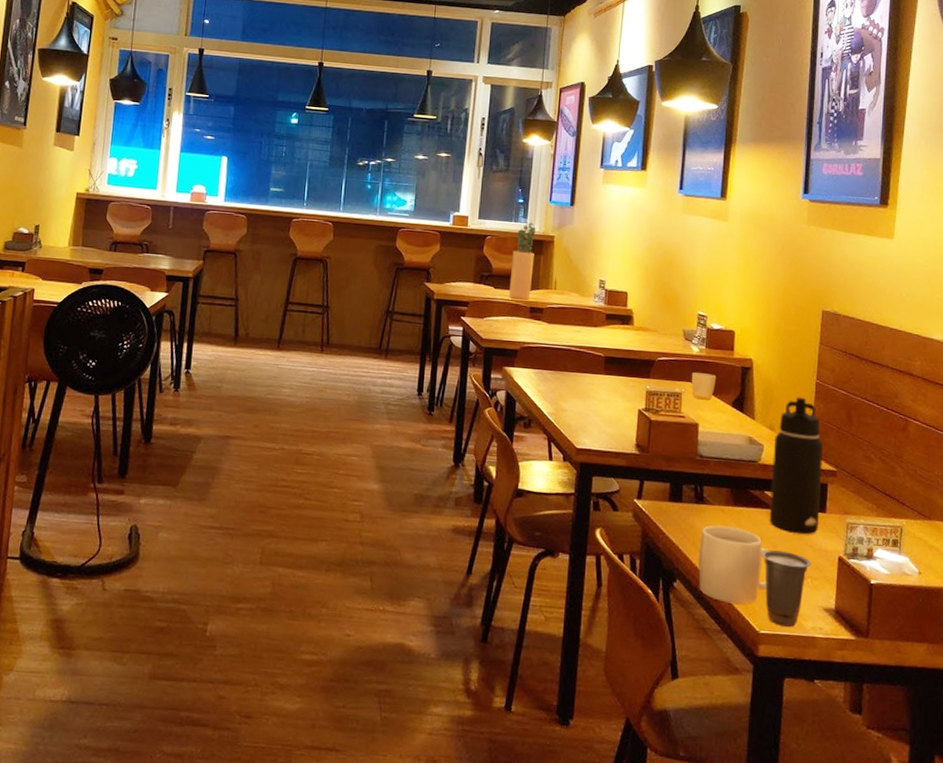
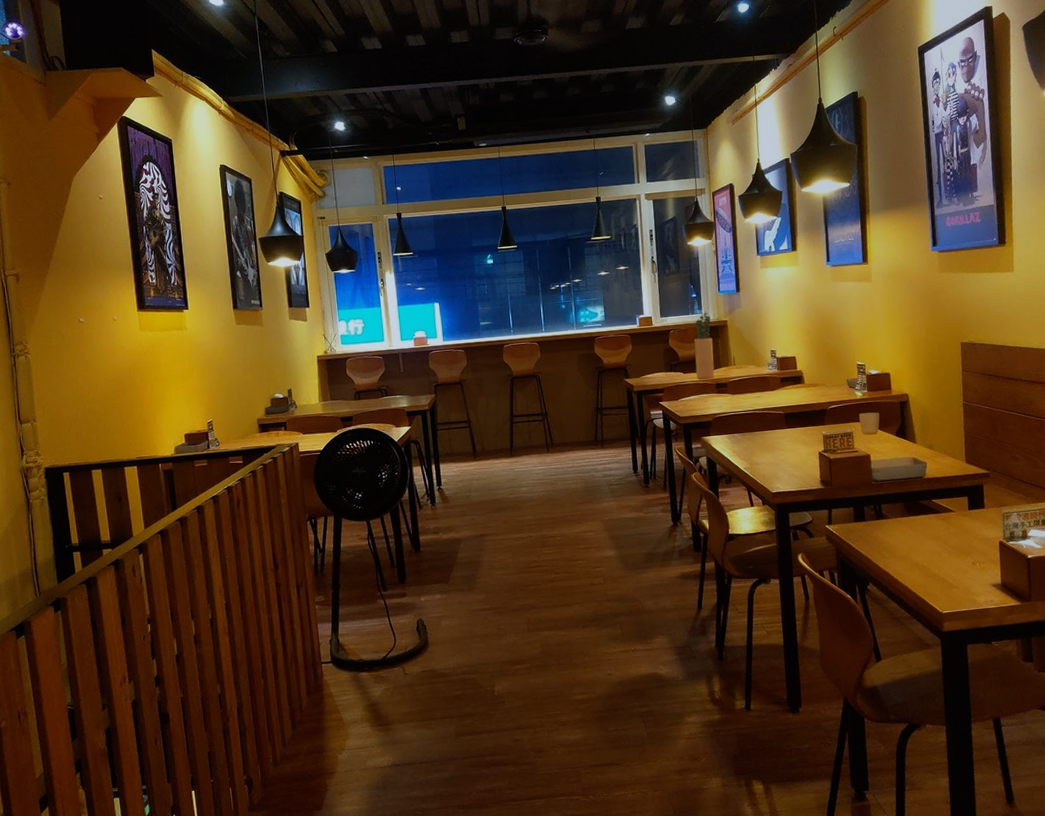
mug: present [698,525,770,605] -> none [884,533,944,595]
cup: present [761,550,811,627] -> none [936,545,978,605]
water bottle: present [769,396,824,534] -> none [934,418,980,529]

